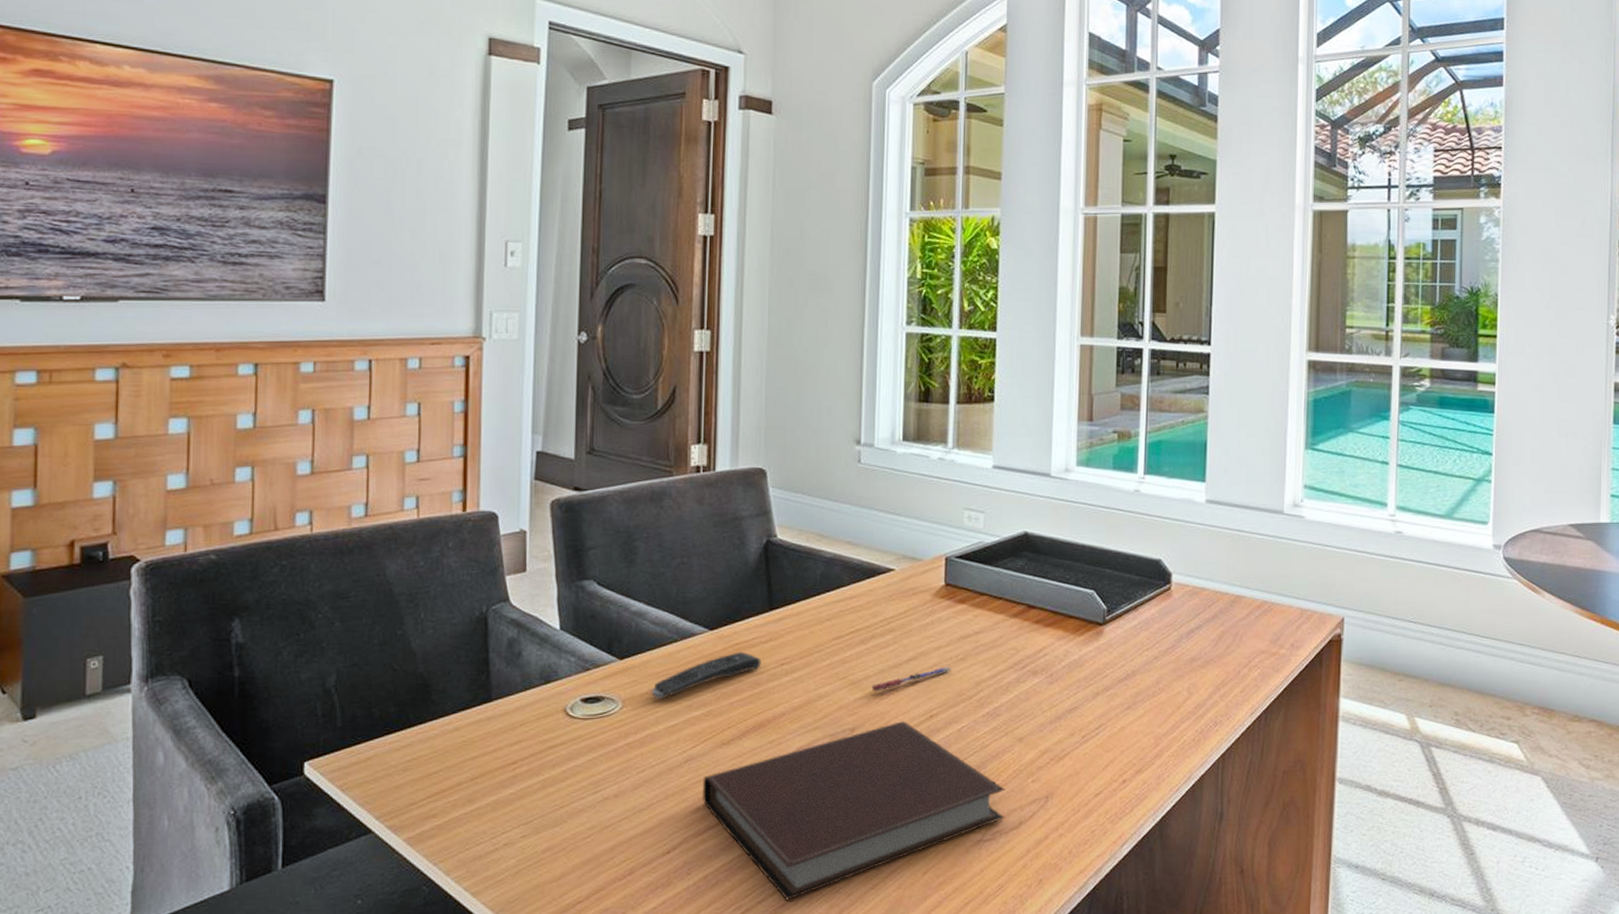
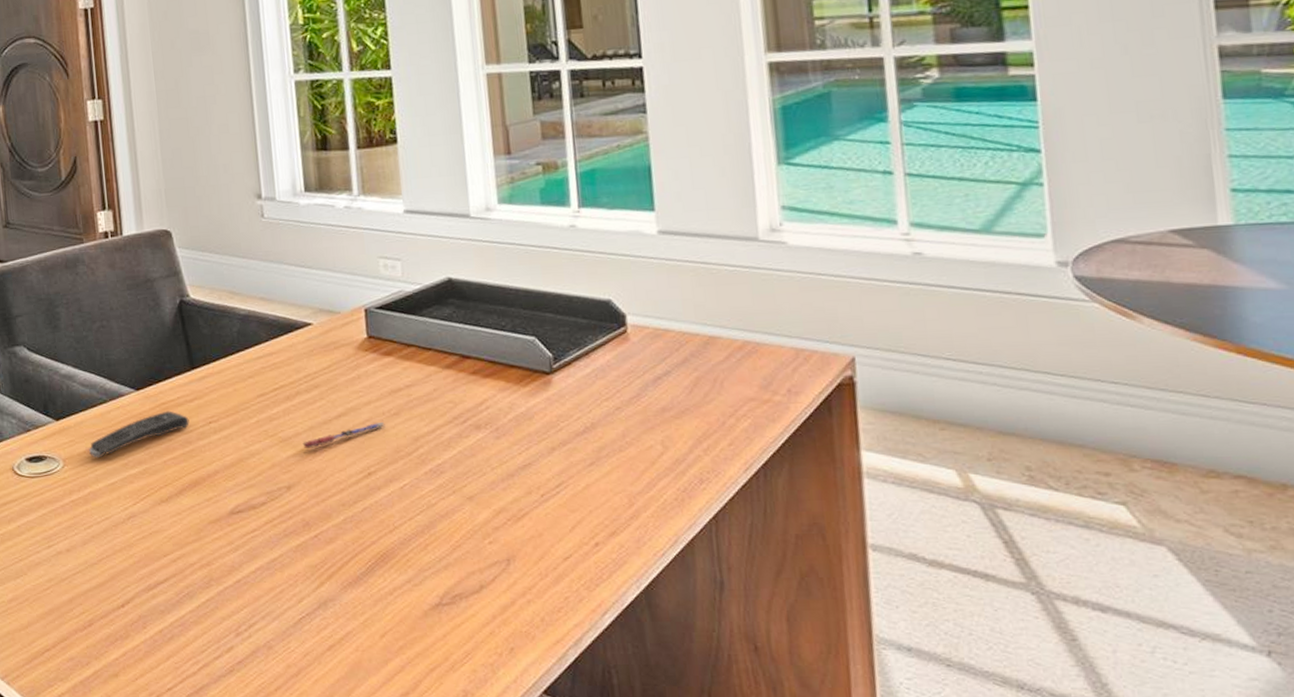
notebook: present [702,721,1005,901] -> none [147,479,463,658]

